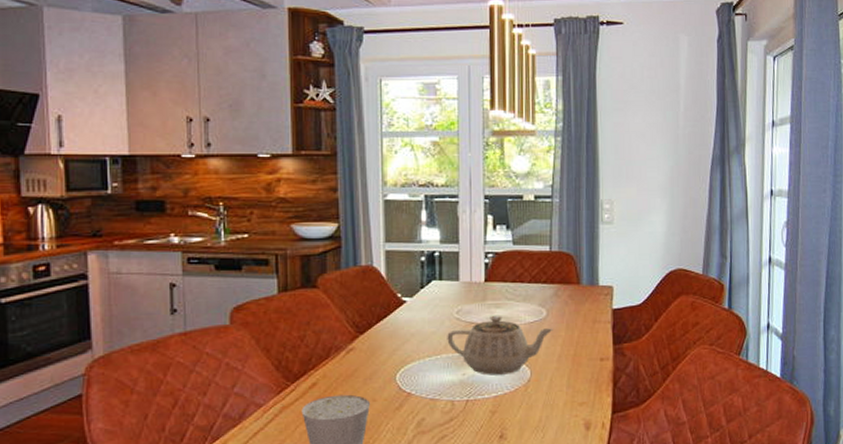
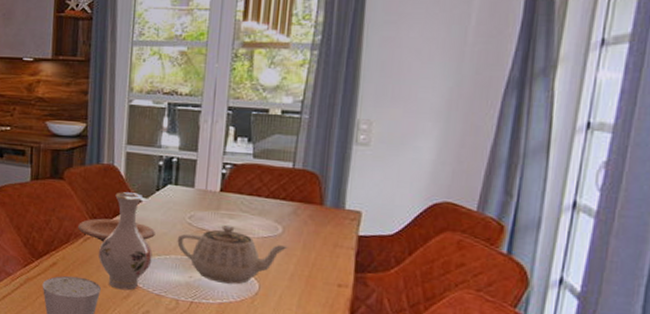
plate: none [337,325,424,352] -> present [77,218,155,242]
vase: none [365,293,423,401] -> present [99,192,152,291]

